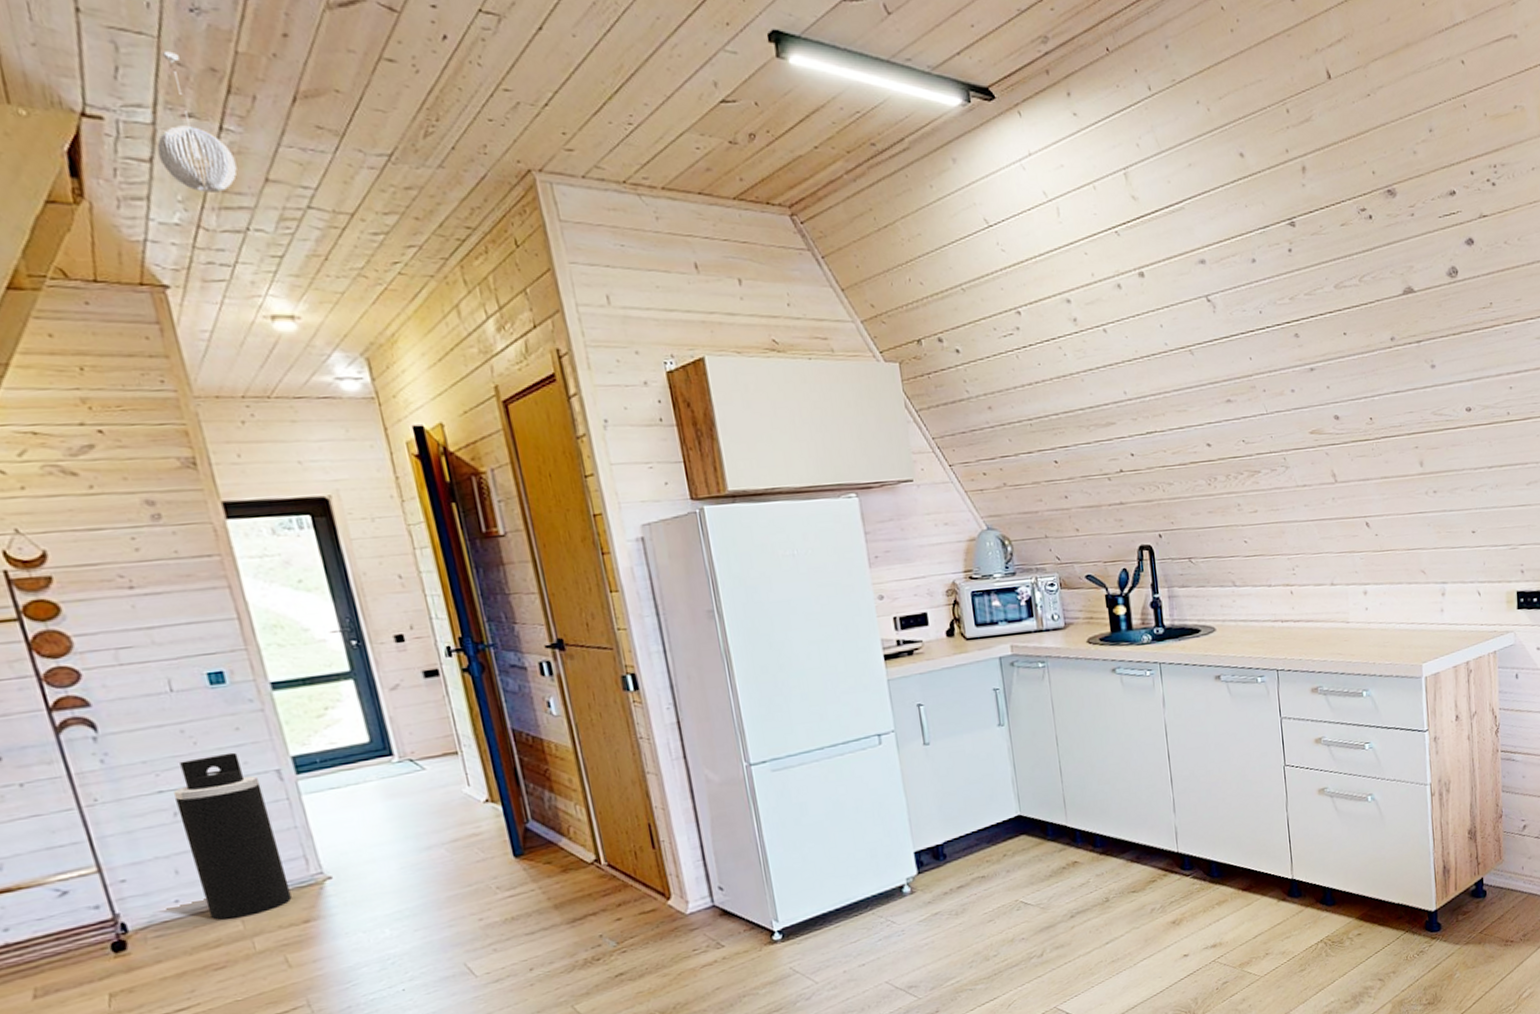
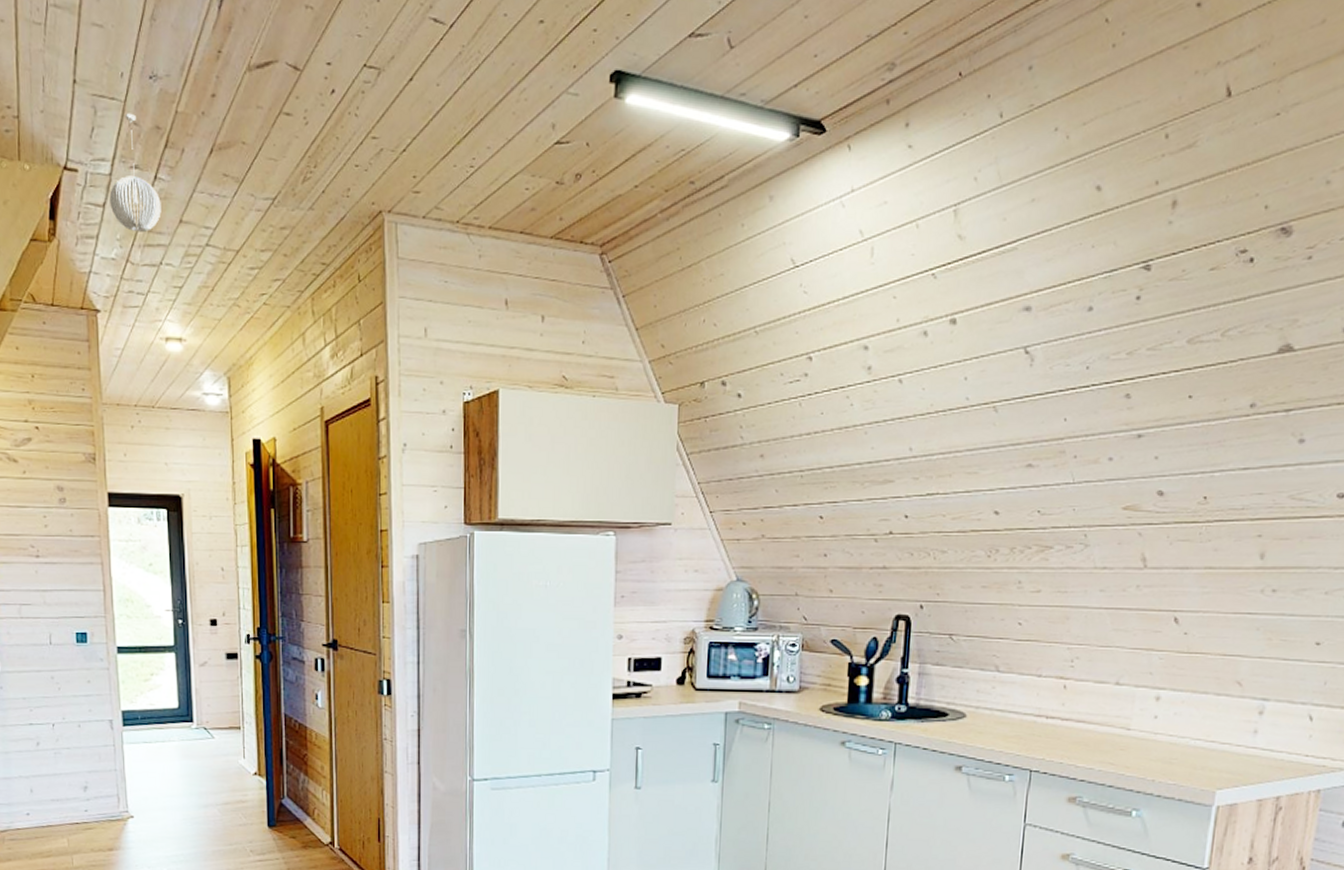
trash can: present [172,752,292,920] -> none [39,700,104,836]

